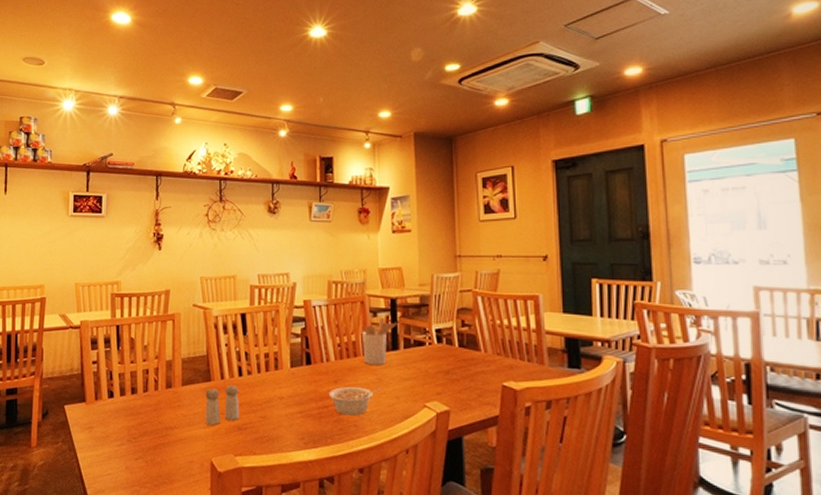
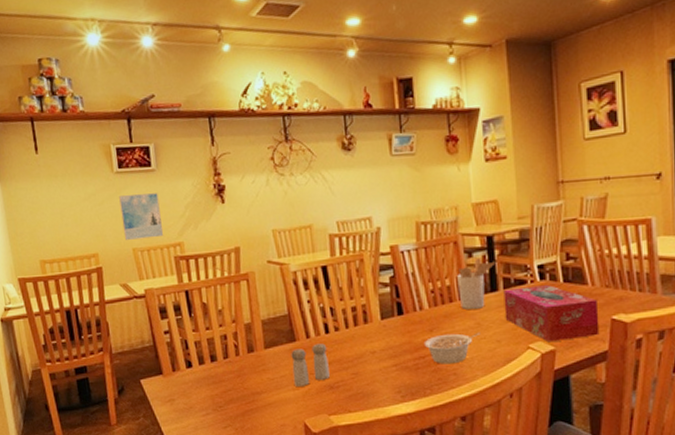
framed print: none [69,236,105,275] -> present [119,193,164,240]
tissue box: none [404,348,491,403] -> present [503,285,600,343]

